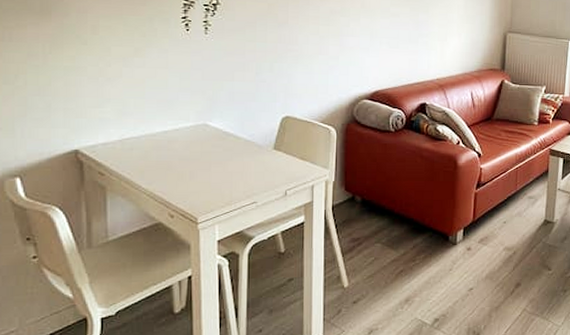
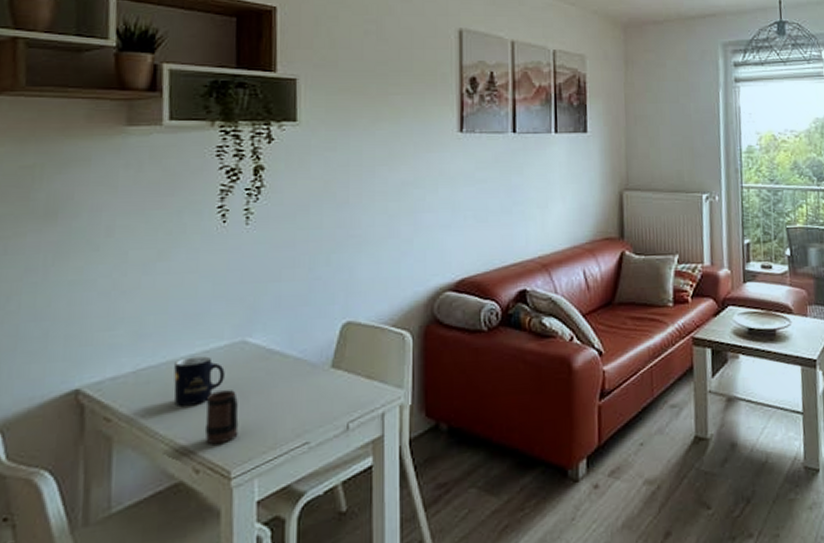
mug: none [152,133,191,168] -> present [173,356,225,406]
mug: none [176,160,203,199] -> present [204,390,239,445]

